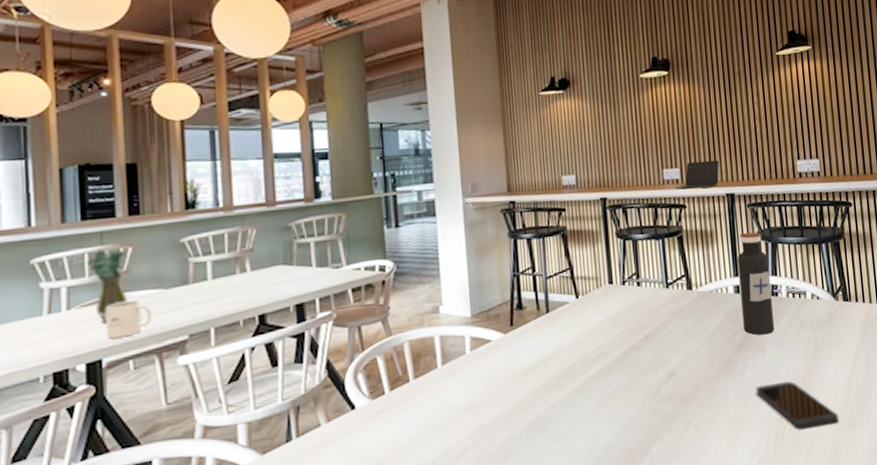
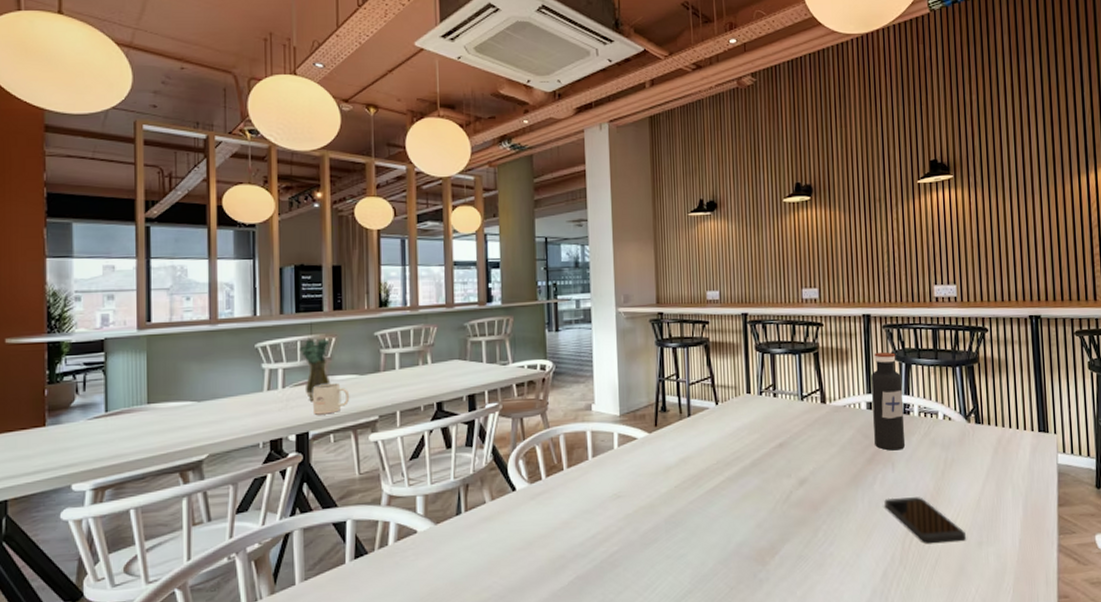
laptop: present [676,160,719,190] -> none [814,282,857,309]

